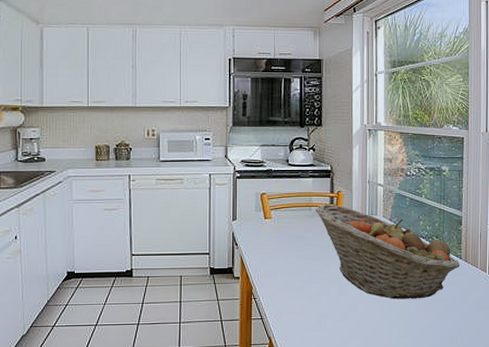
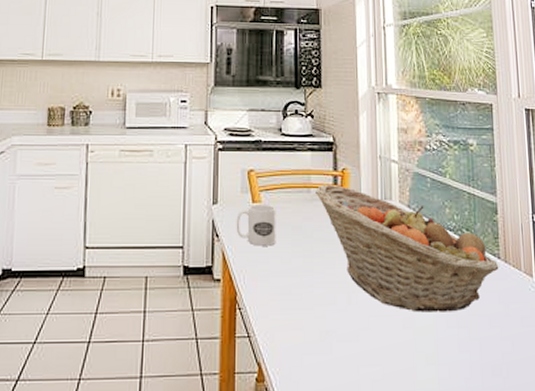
mug: none [251,219,284,252] -> present [236,203,276,246]

